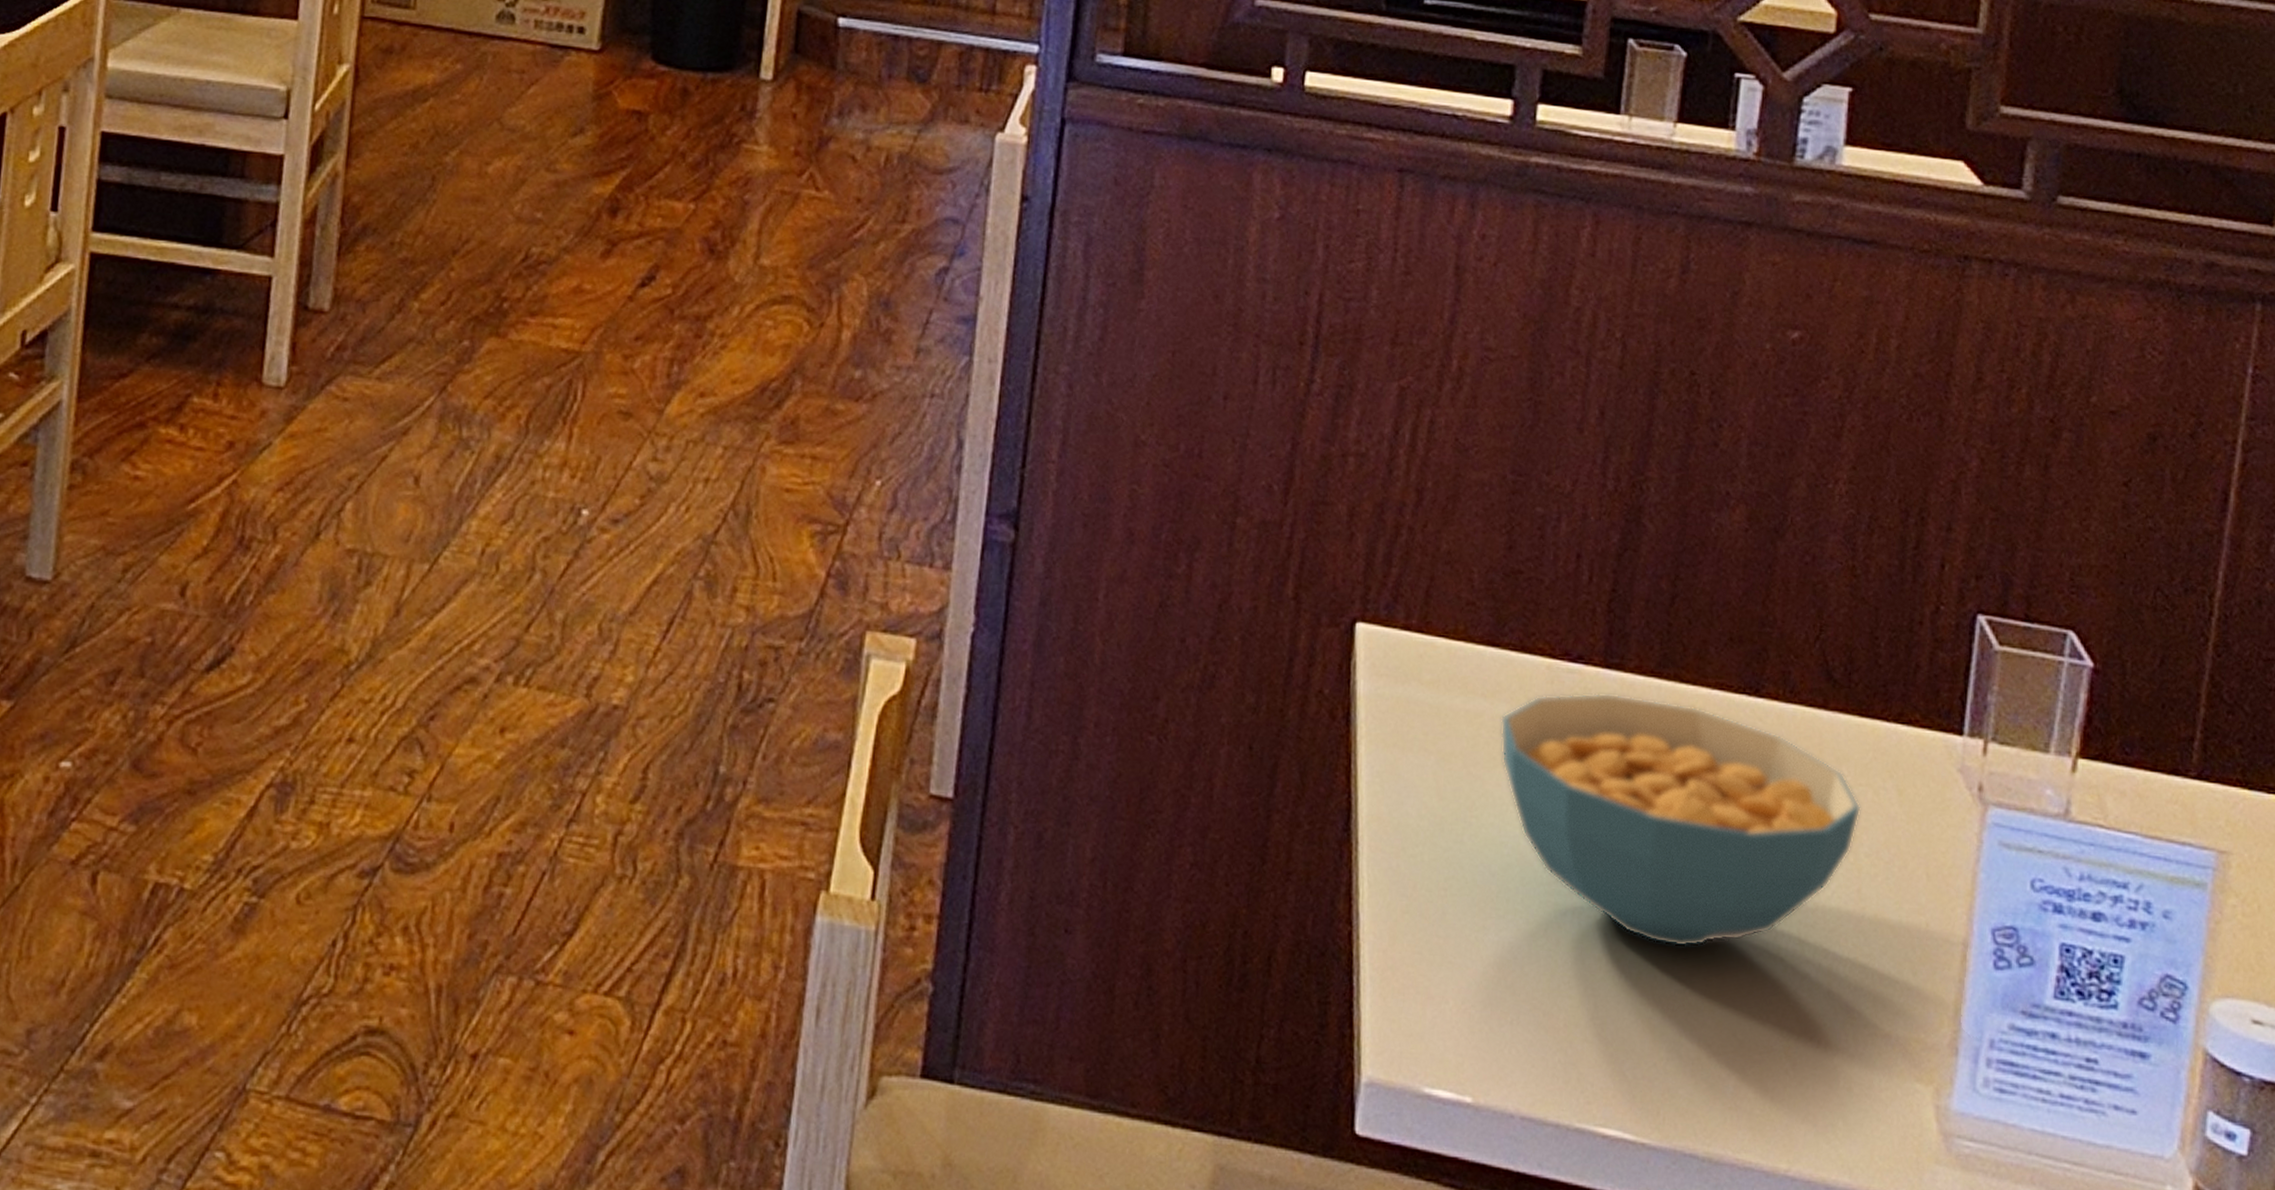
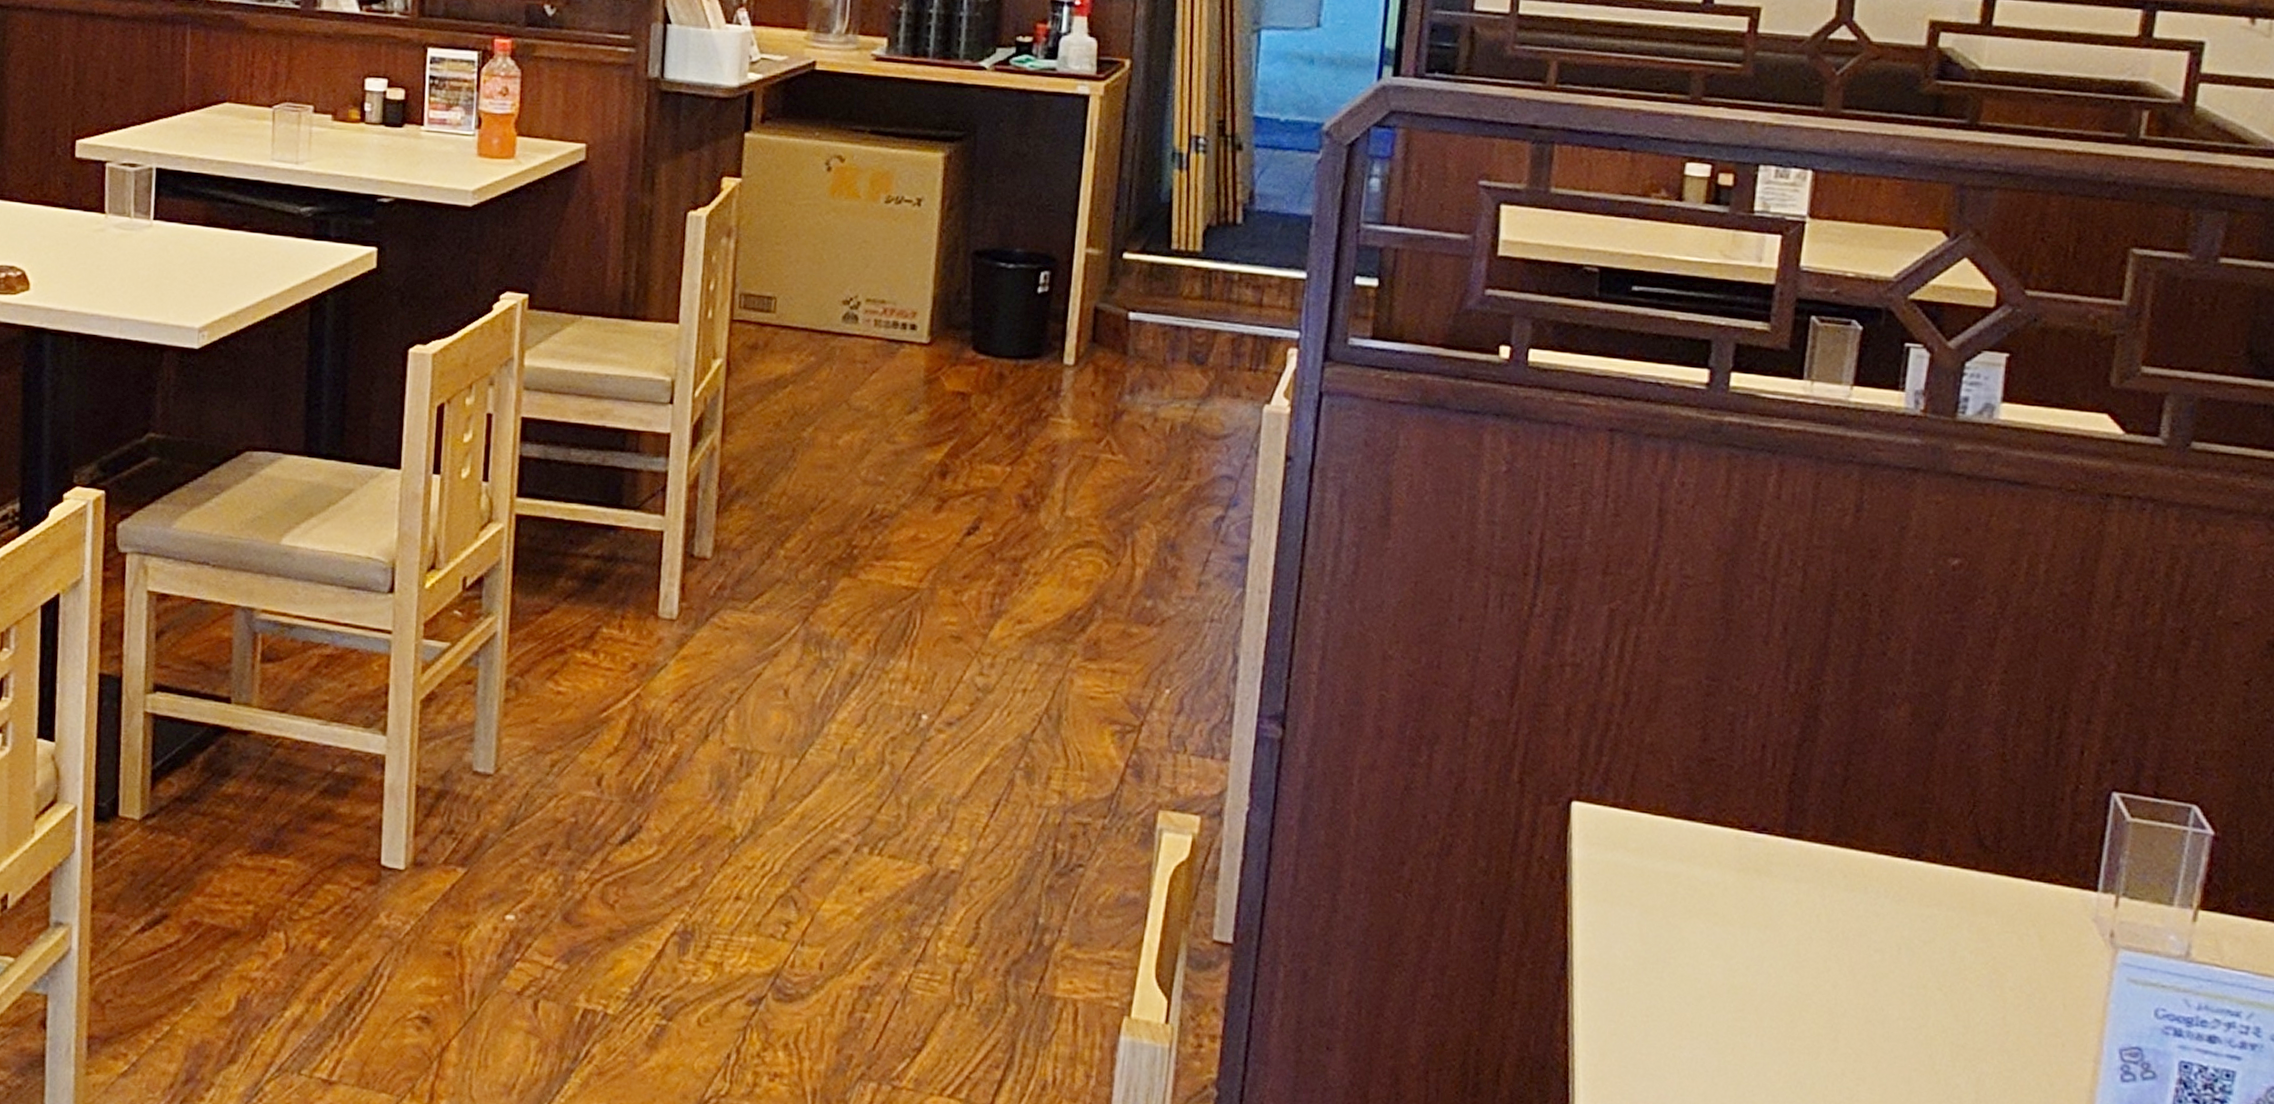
cereal bowl: present [1500,692,1861,948] -> none [1695,857,2007,1063]

